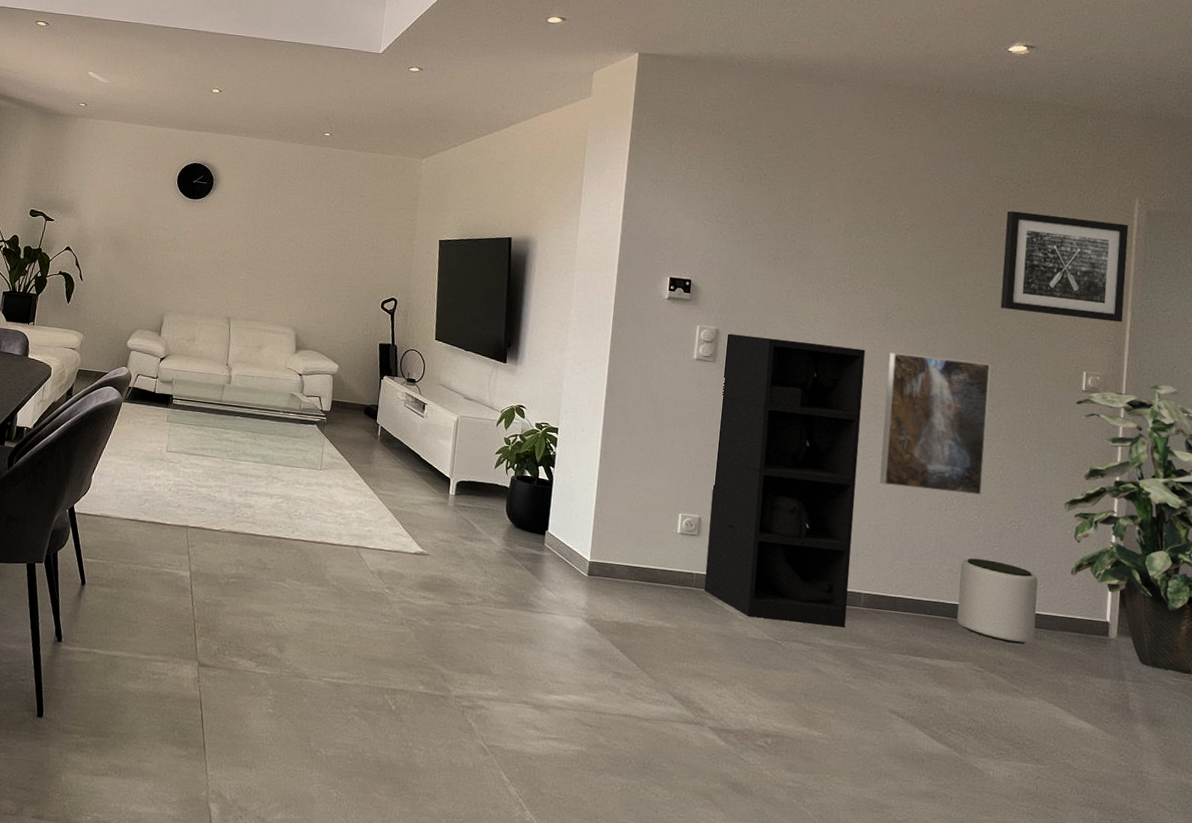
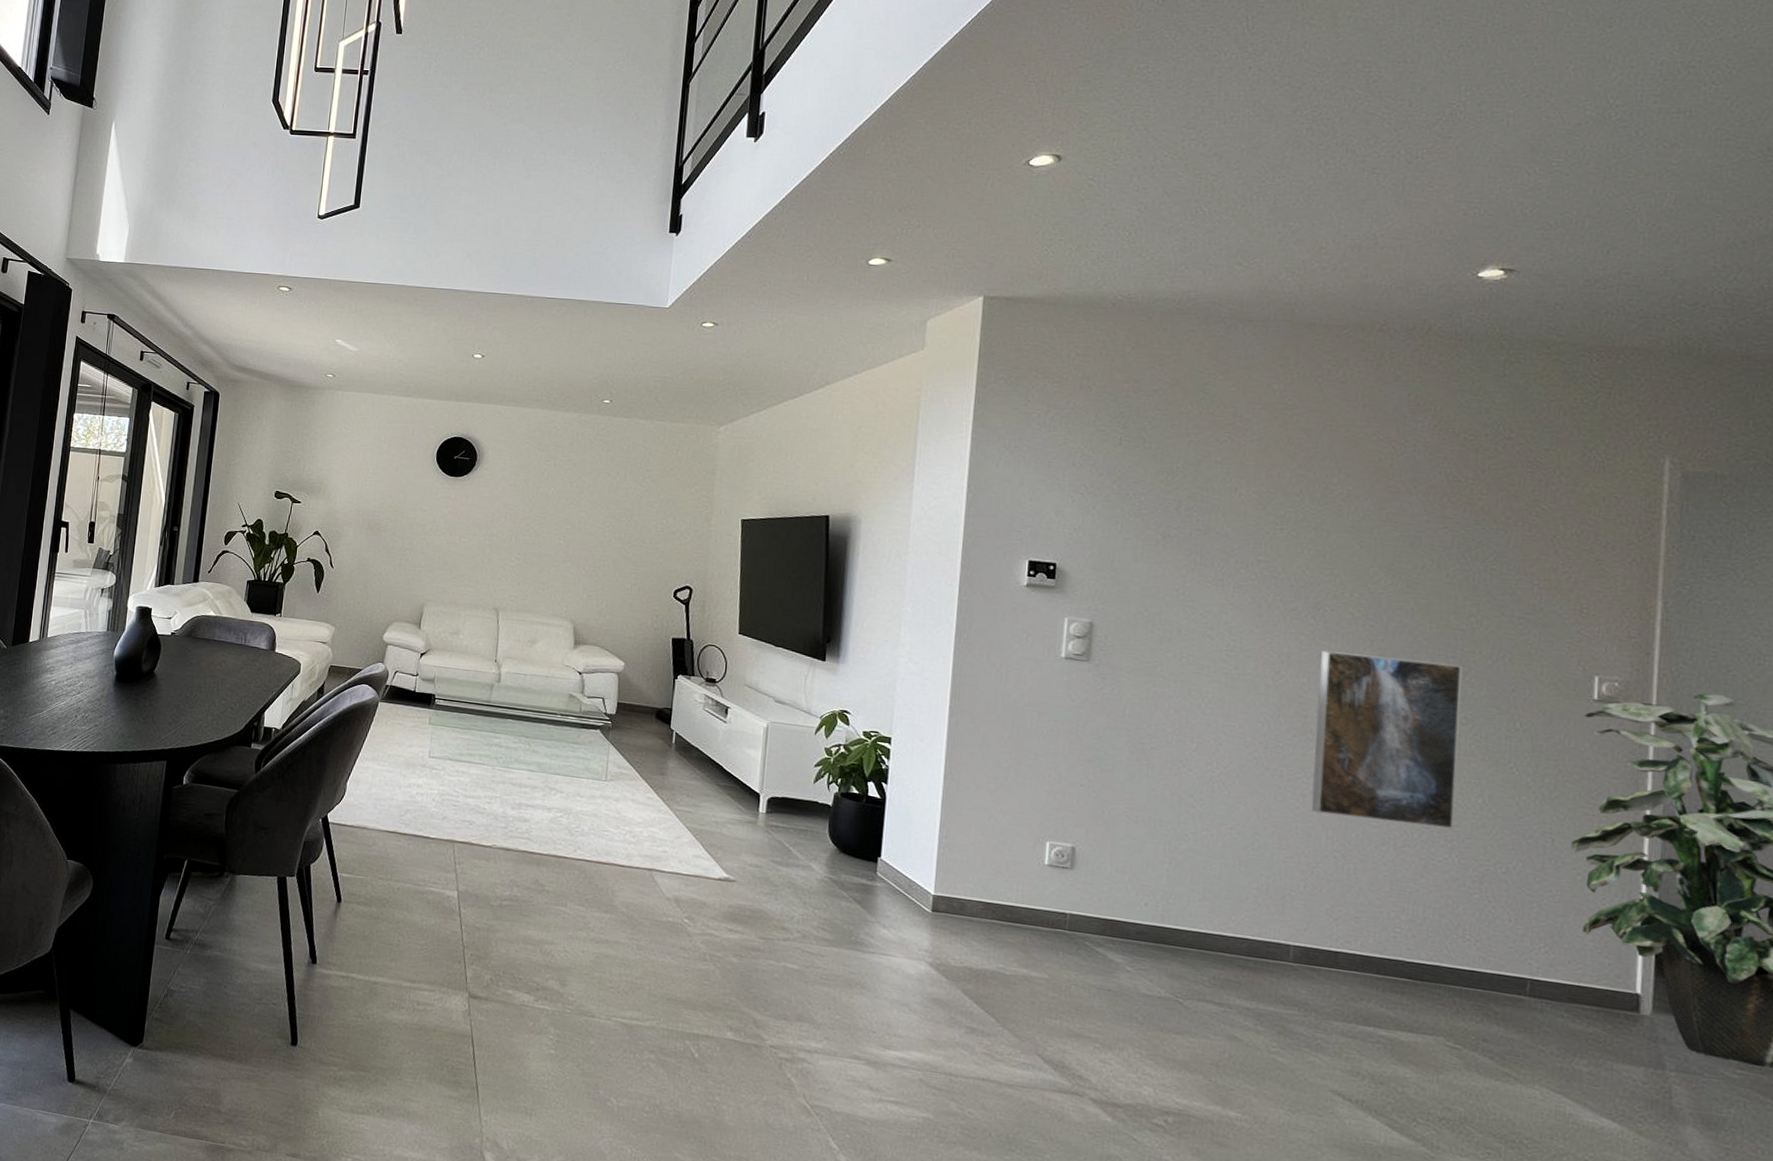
shelving unit: present [704,333,866,628] -> none [1080,627,1289,987]
plant pot: present [957,558,1038,644] -> none [1422,906,1536,1017]
wall art: present [1000,211,1129,323] -> none [1474,475,1656,614]

